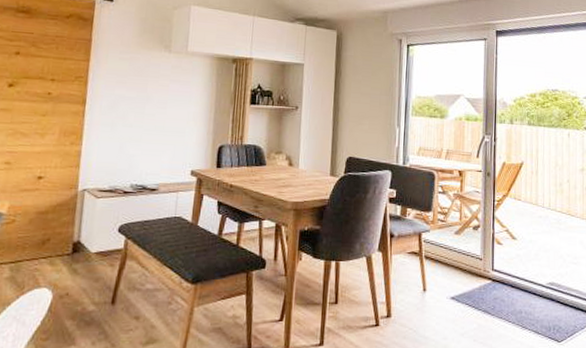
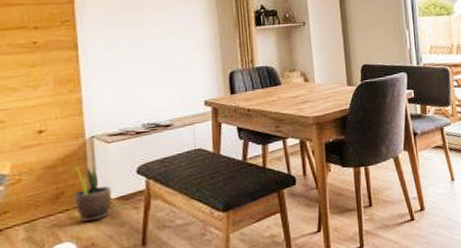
potted plant: none [57,214,93,272] -> present [73,163,112,223]

